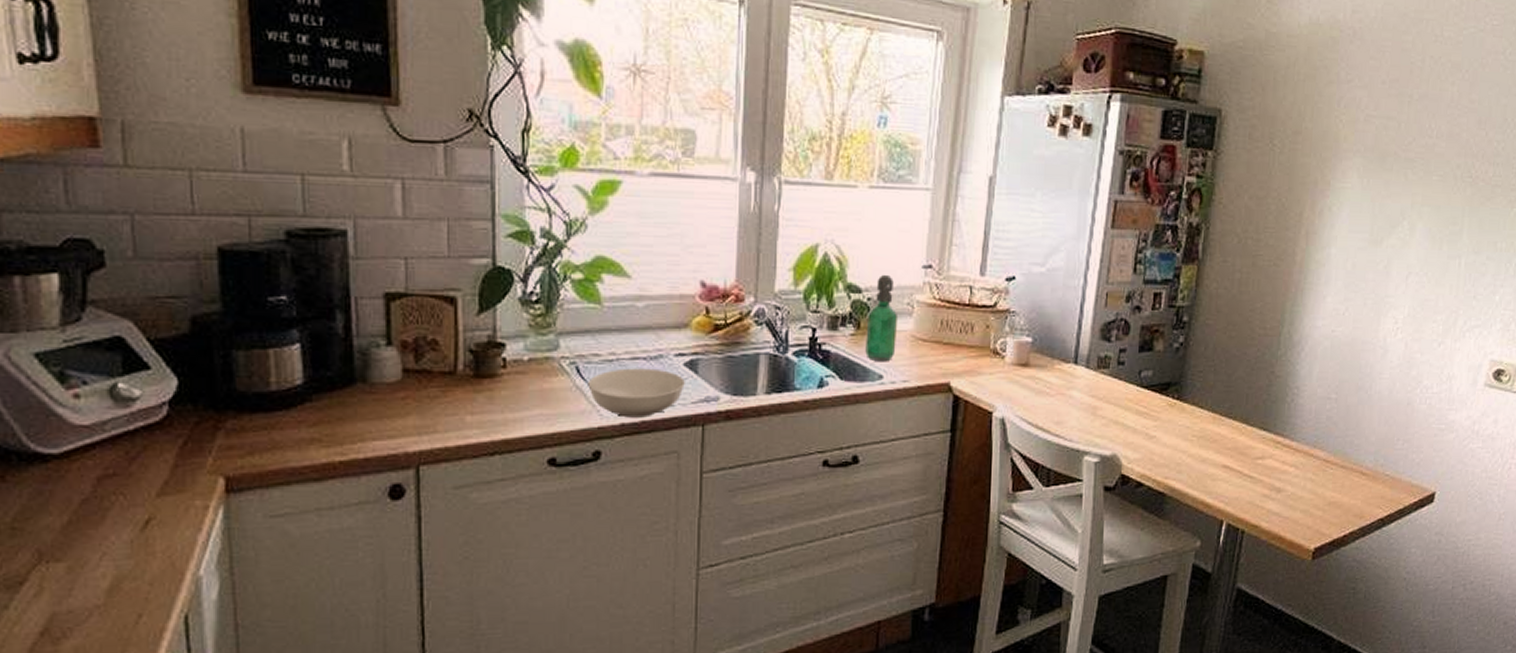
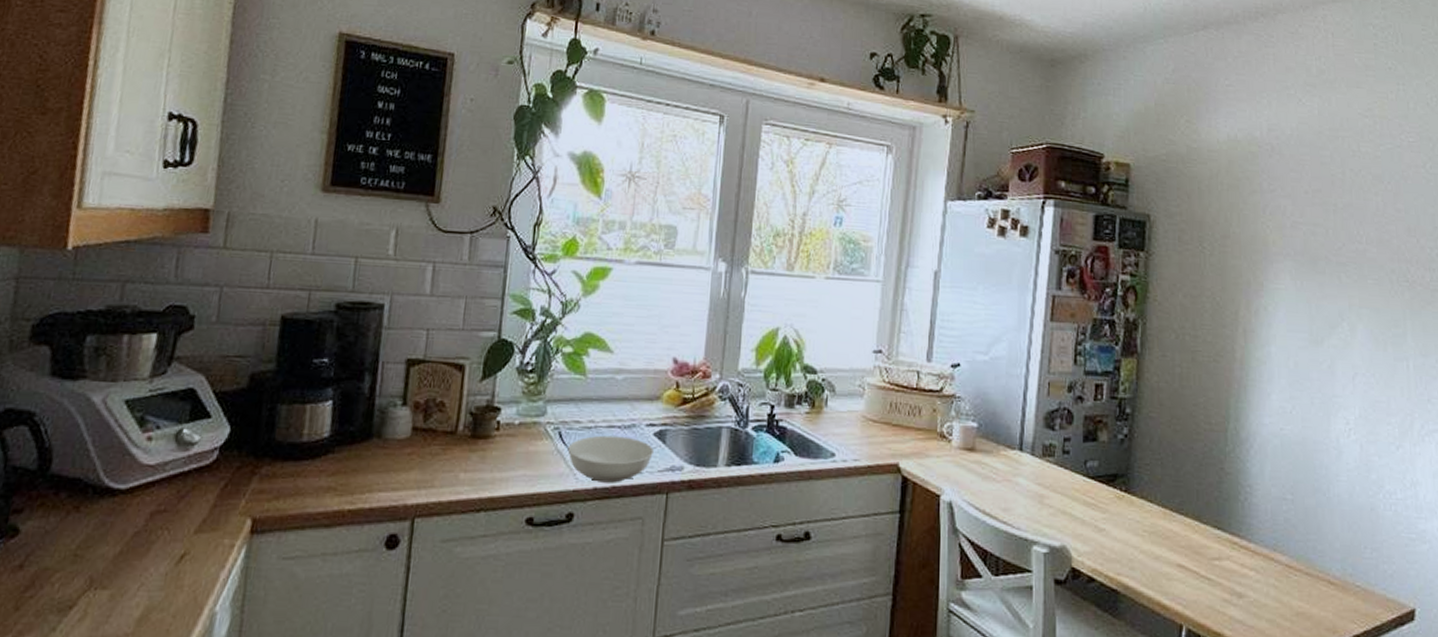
soap dispenser: present [865,274,899,362] -> none [819,357,850,441]

